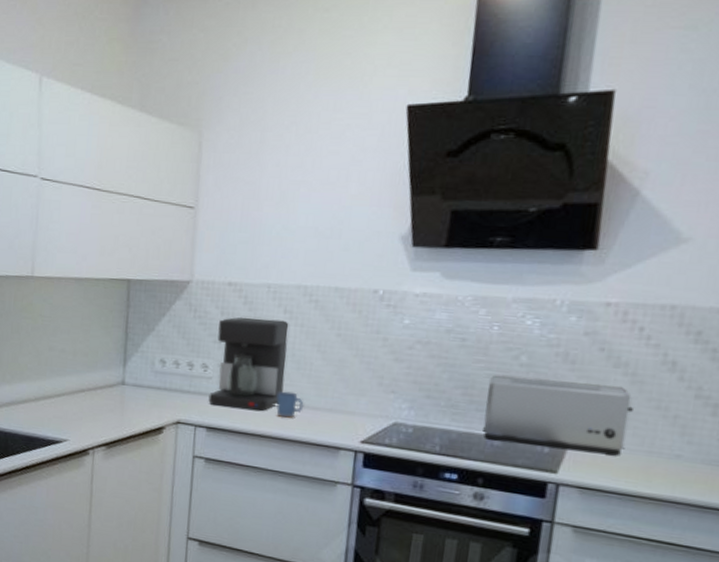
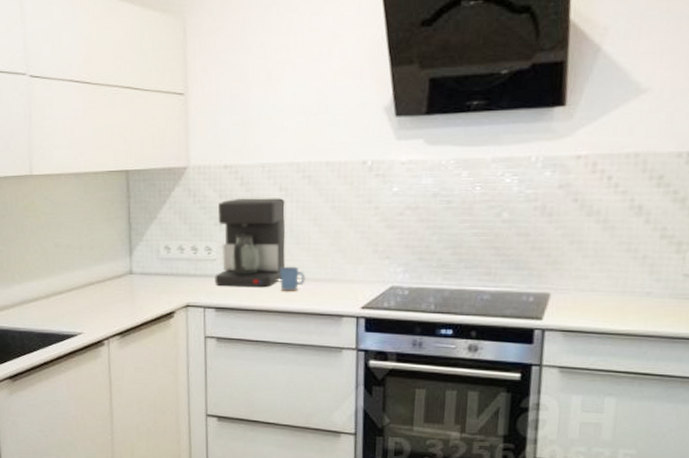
toaster: present [483,376,633,456] -> none [473,233,606,298]

